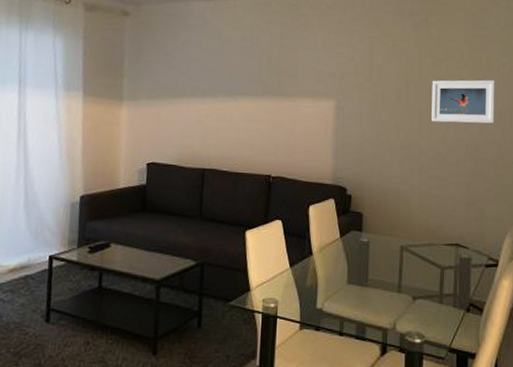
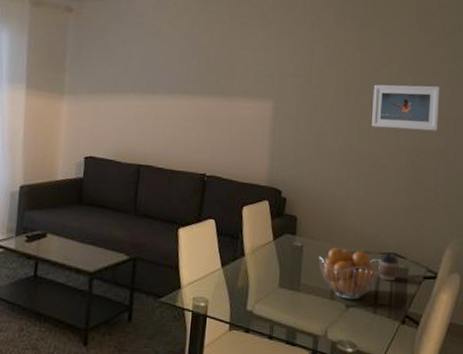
fruit basket: none [385,242,446,291] -> present [318,248,382,300]
coffee cup: none [443,243,462,271] -> present [378,252,399,282]

